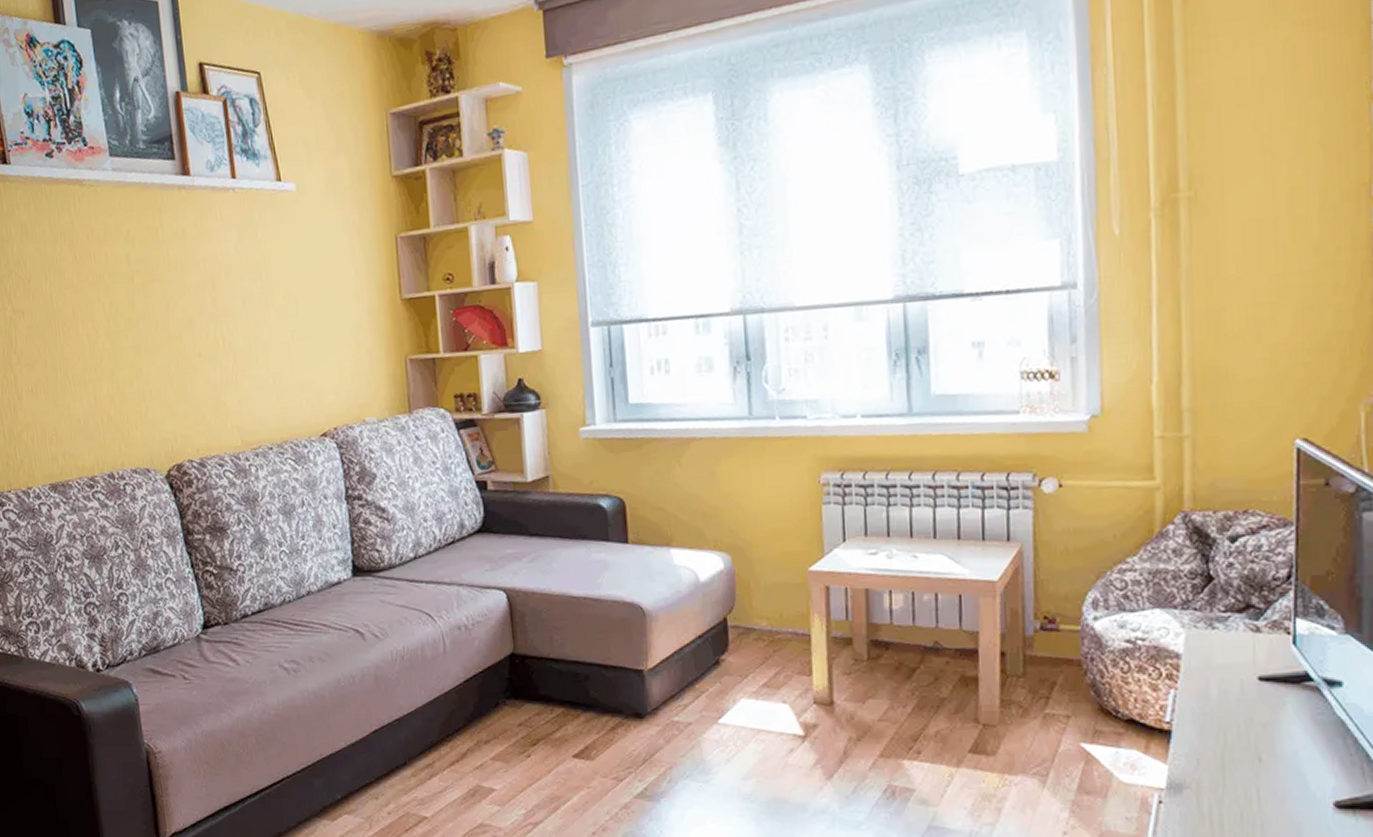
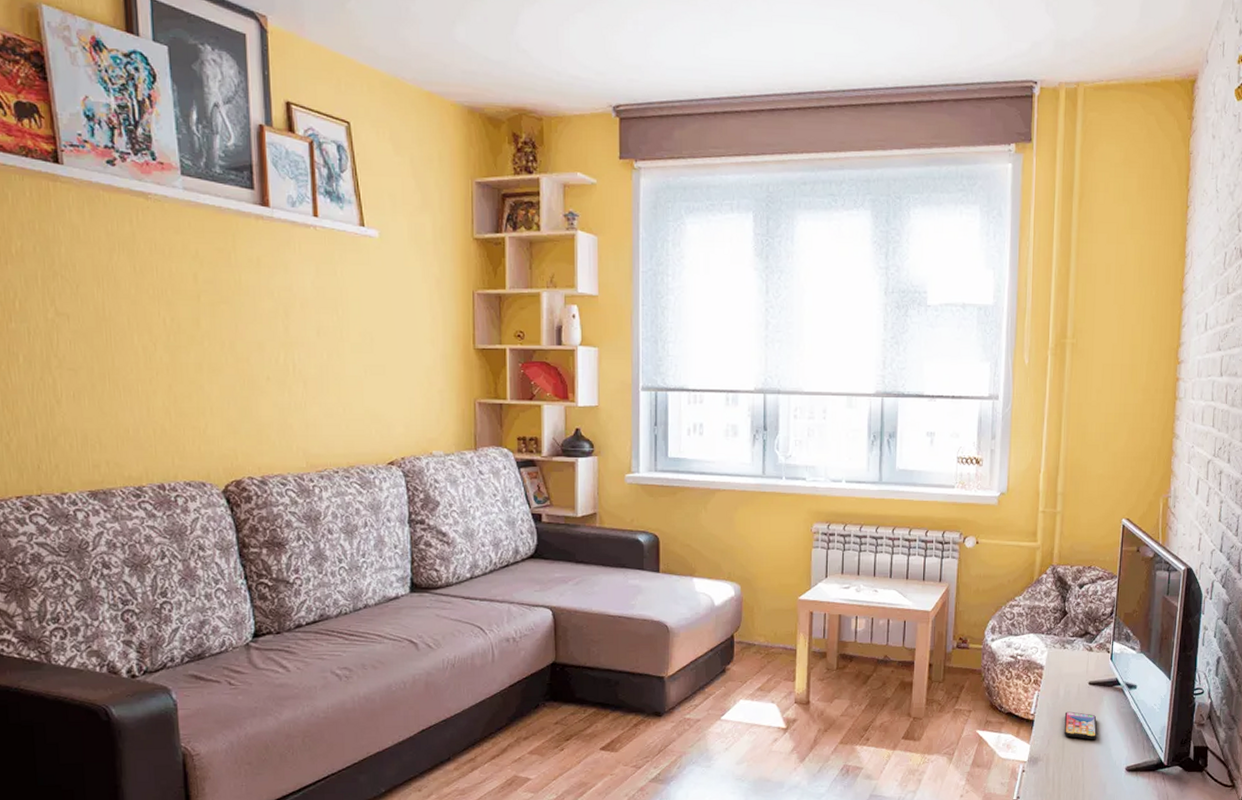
smartphone: none [1221,719,1280,761] -> present [1064,711,1097,740]

